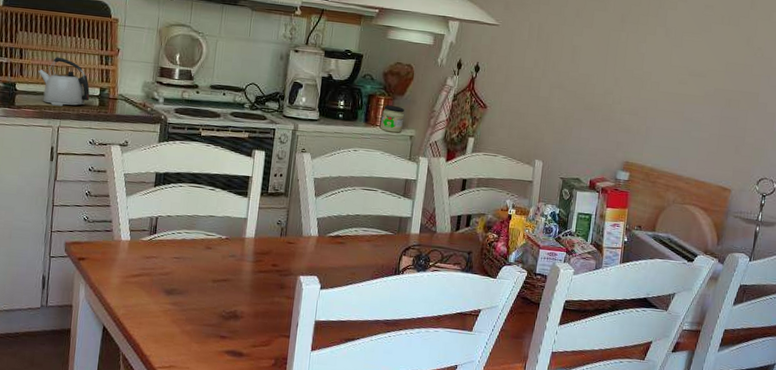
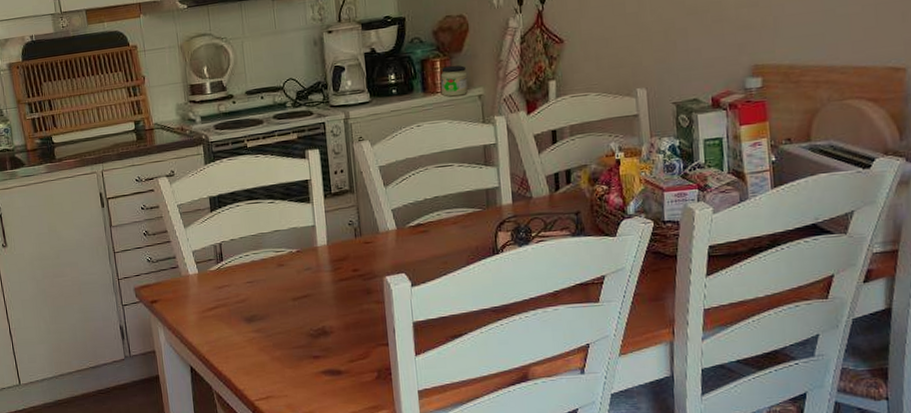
kettle: present [38,57,90,106] -> none [70,99,126,150]

